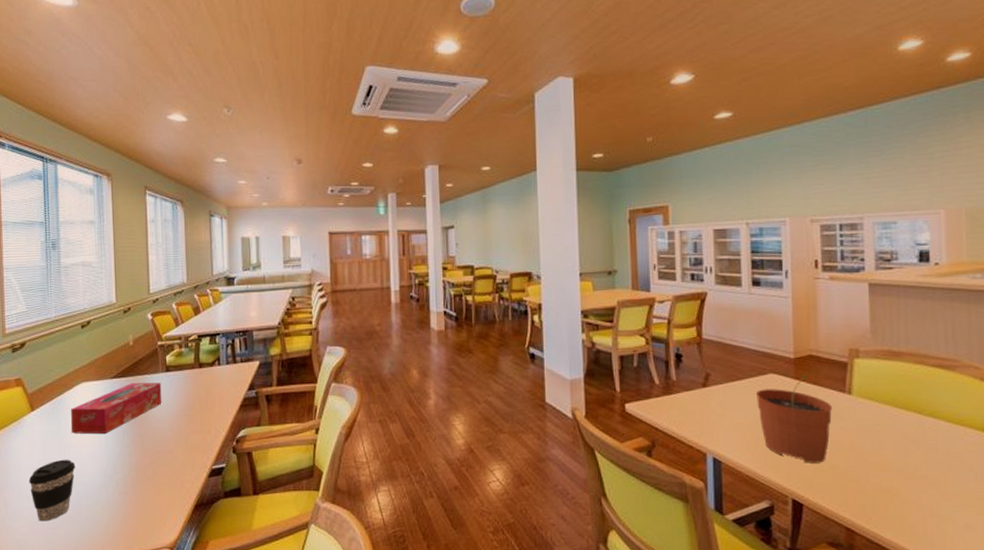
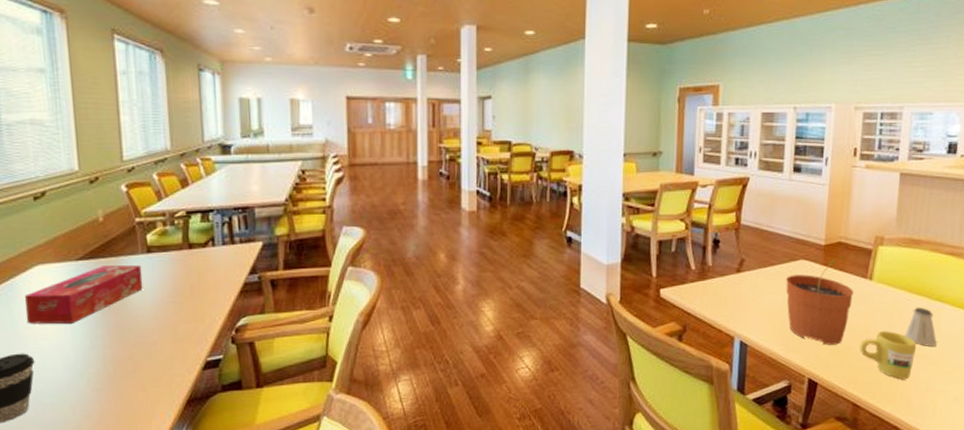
mug: none [846,449,913,503] -> present [860,331,917,380]
saltshaker: none [896,423,936,466] -> present [904,307,937,346]

